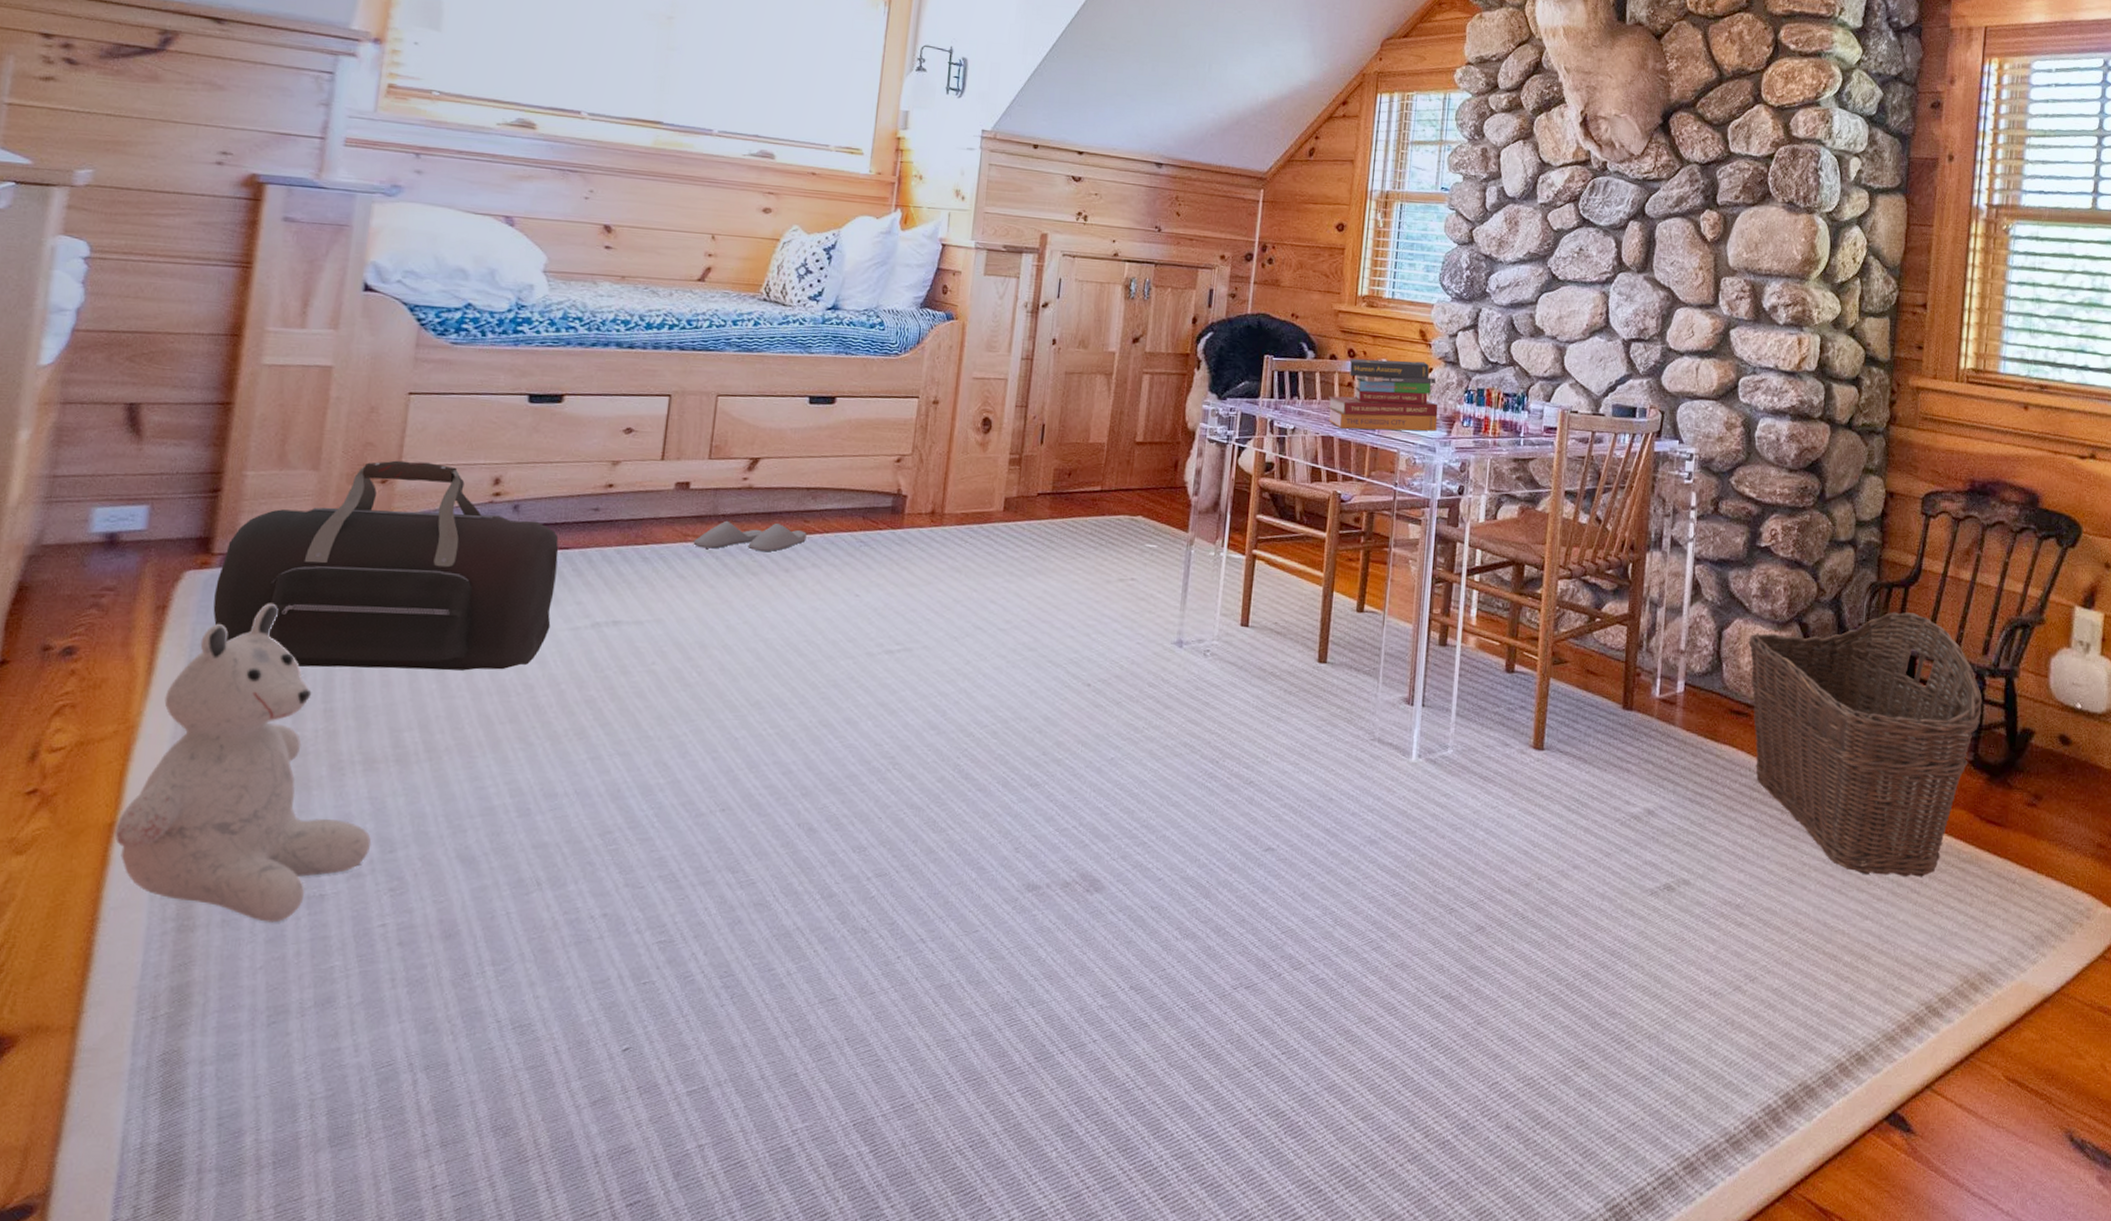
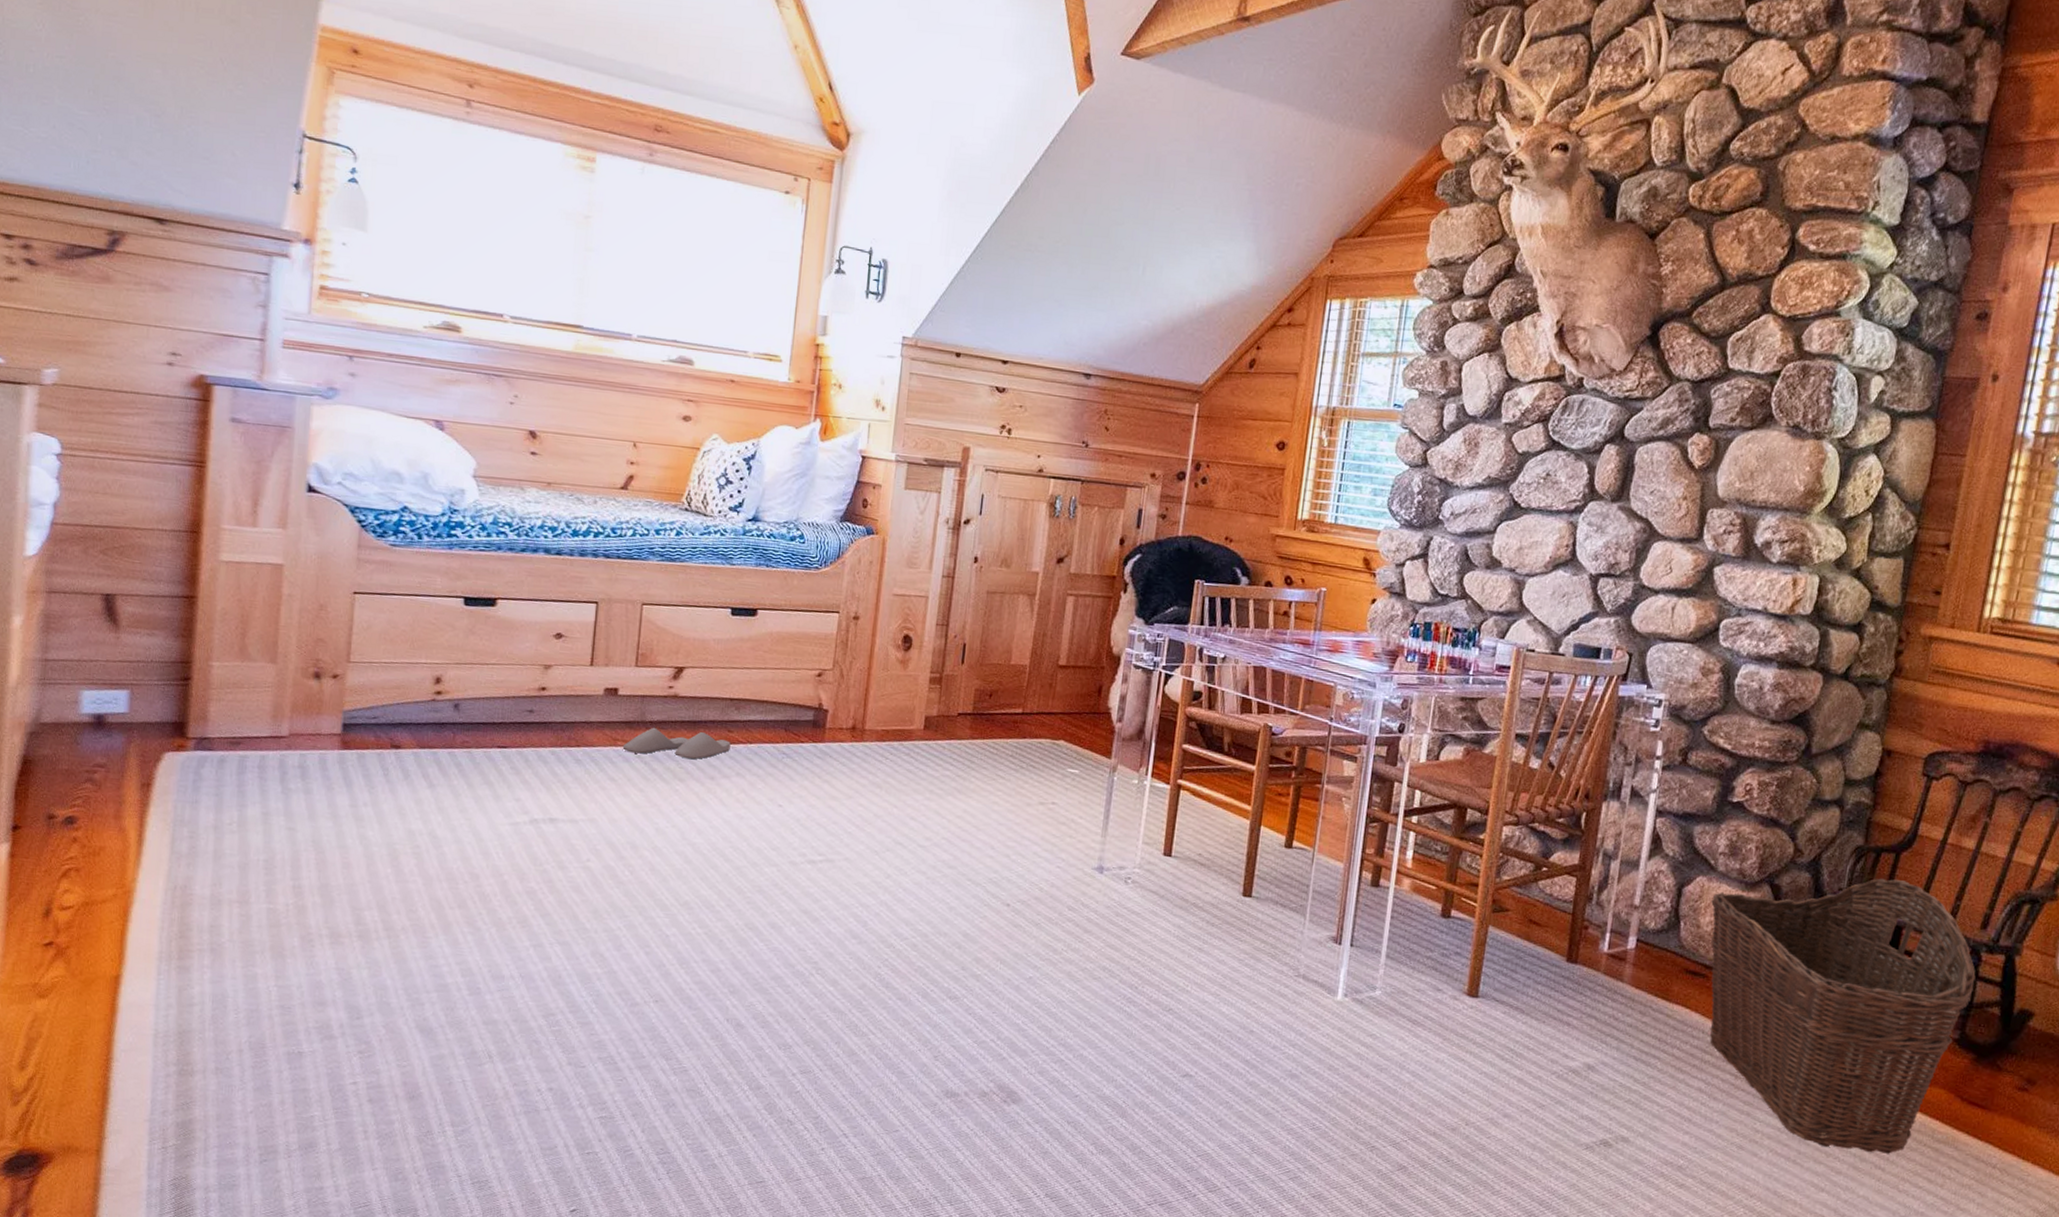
stuffed animal: present [115,603,372,923] -> none [120,785,341,1074]
duffel bag: present [213,460,559,671] -> none [191,656,498,859]
books: present [1328,359,1439,431] -> none [1261,586,1381,666]

